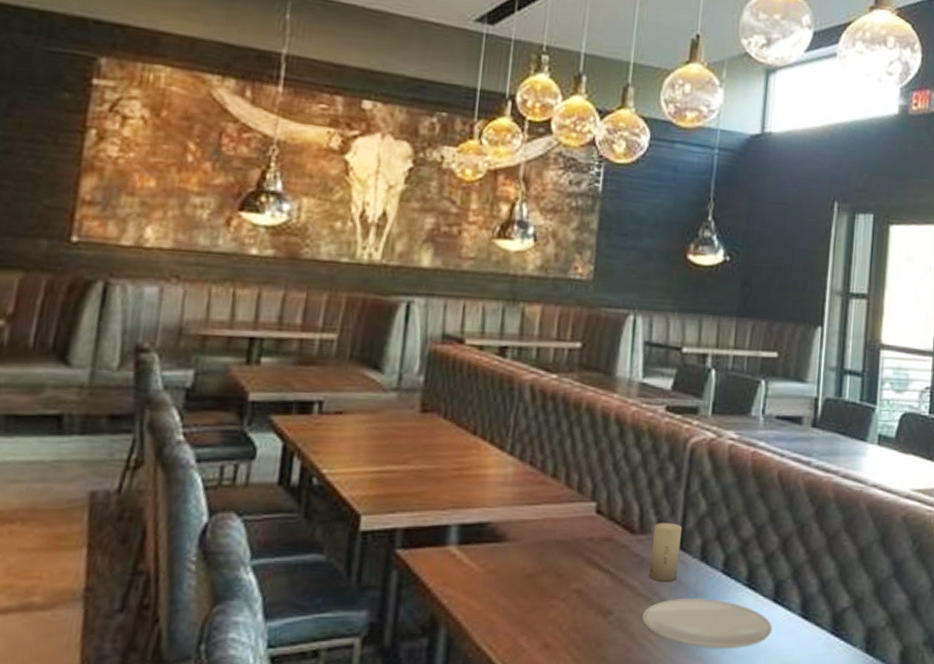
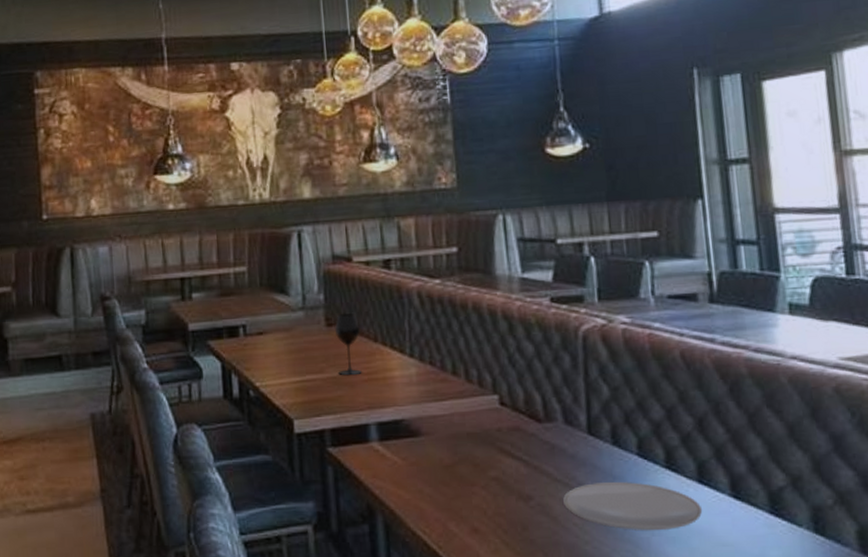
wineglass: none [425,399,460,470] -> present [334,313,362,376]
candle: present [649,523,682,582] -> none [559,410,592,467]

